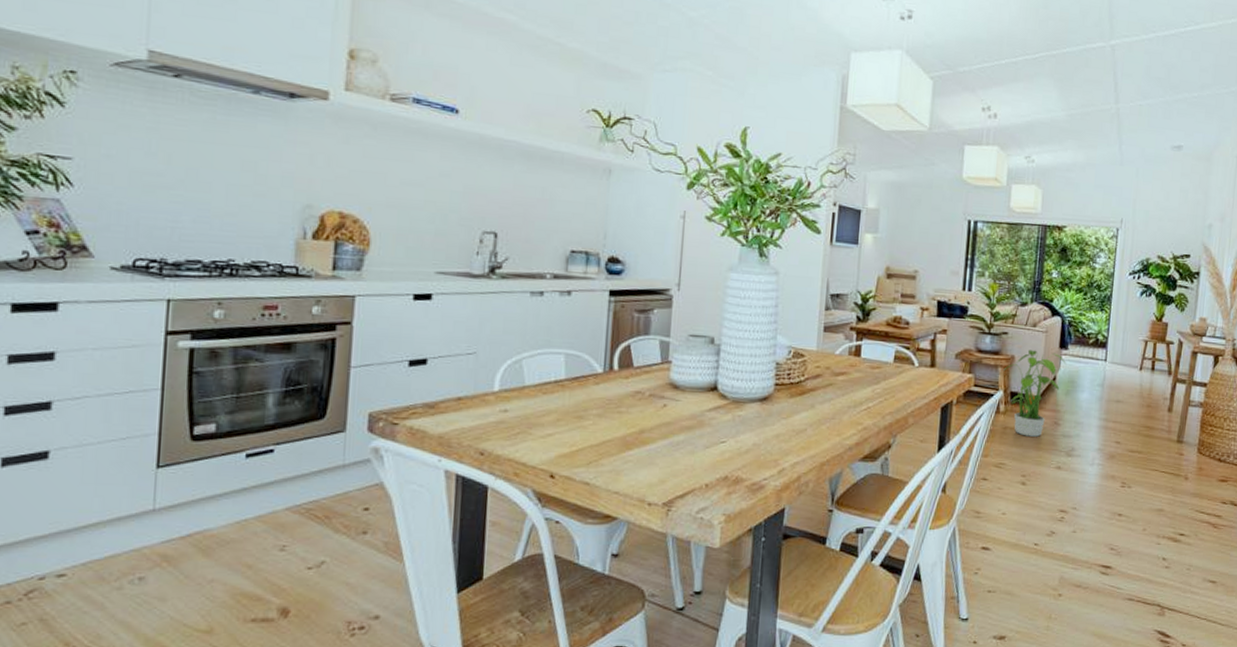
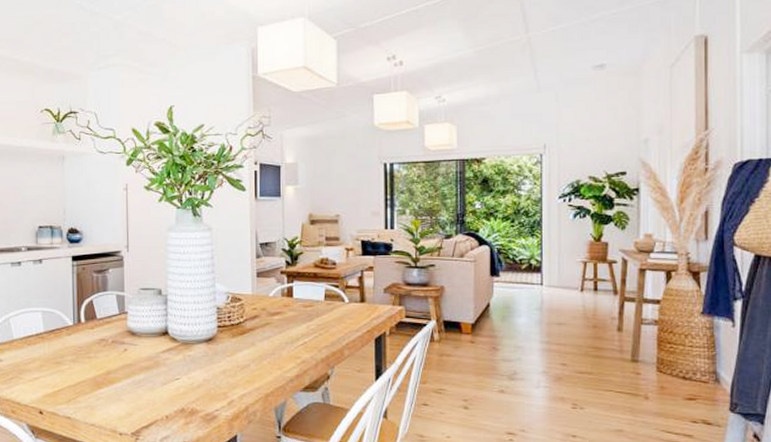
potted plant: present [1003,349,1066,437] -> none [434,279,498,362]

